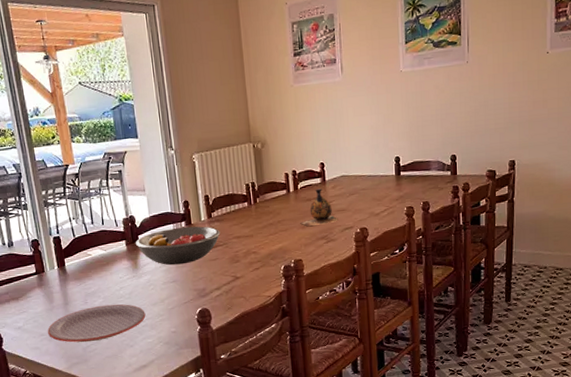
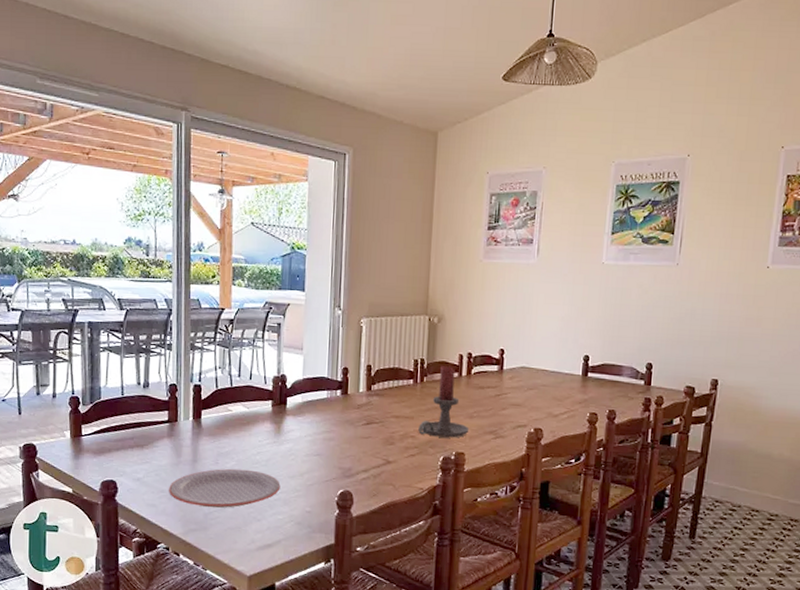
fruit bowl: present [136,226,220,266] -> none [283,395,378,438]
candle holder: none [258,185,304,250] -> present [418,366,470,438]
vase: present [301,188,338,226] -> none [469,377,512,418]

